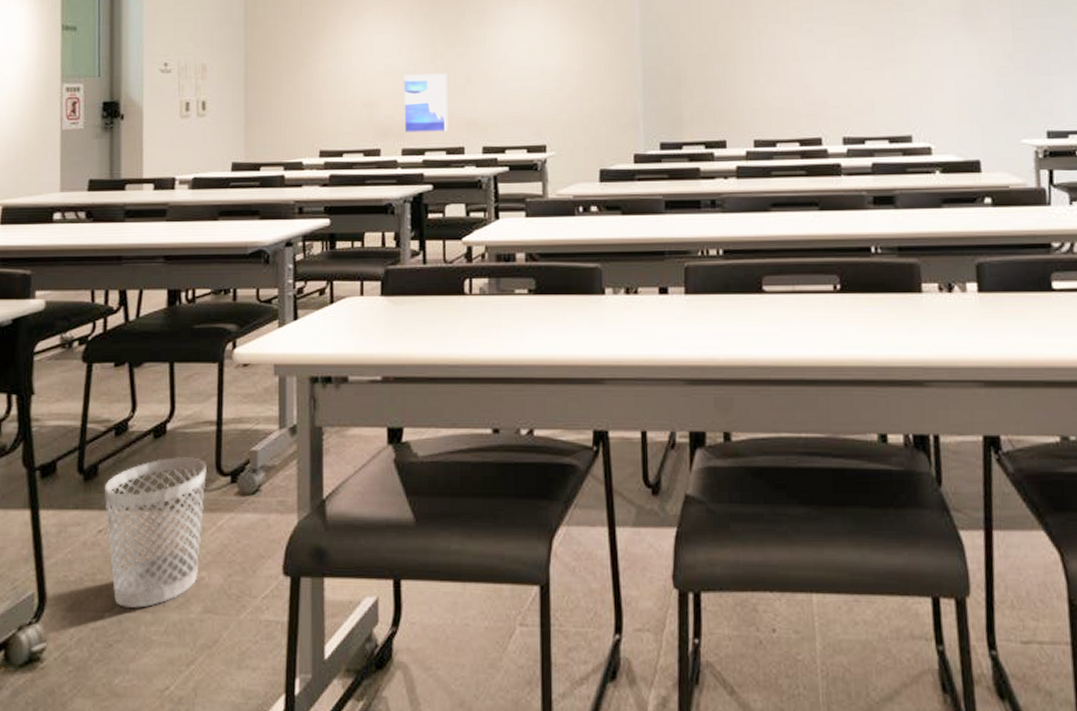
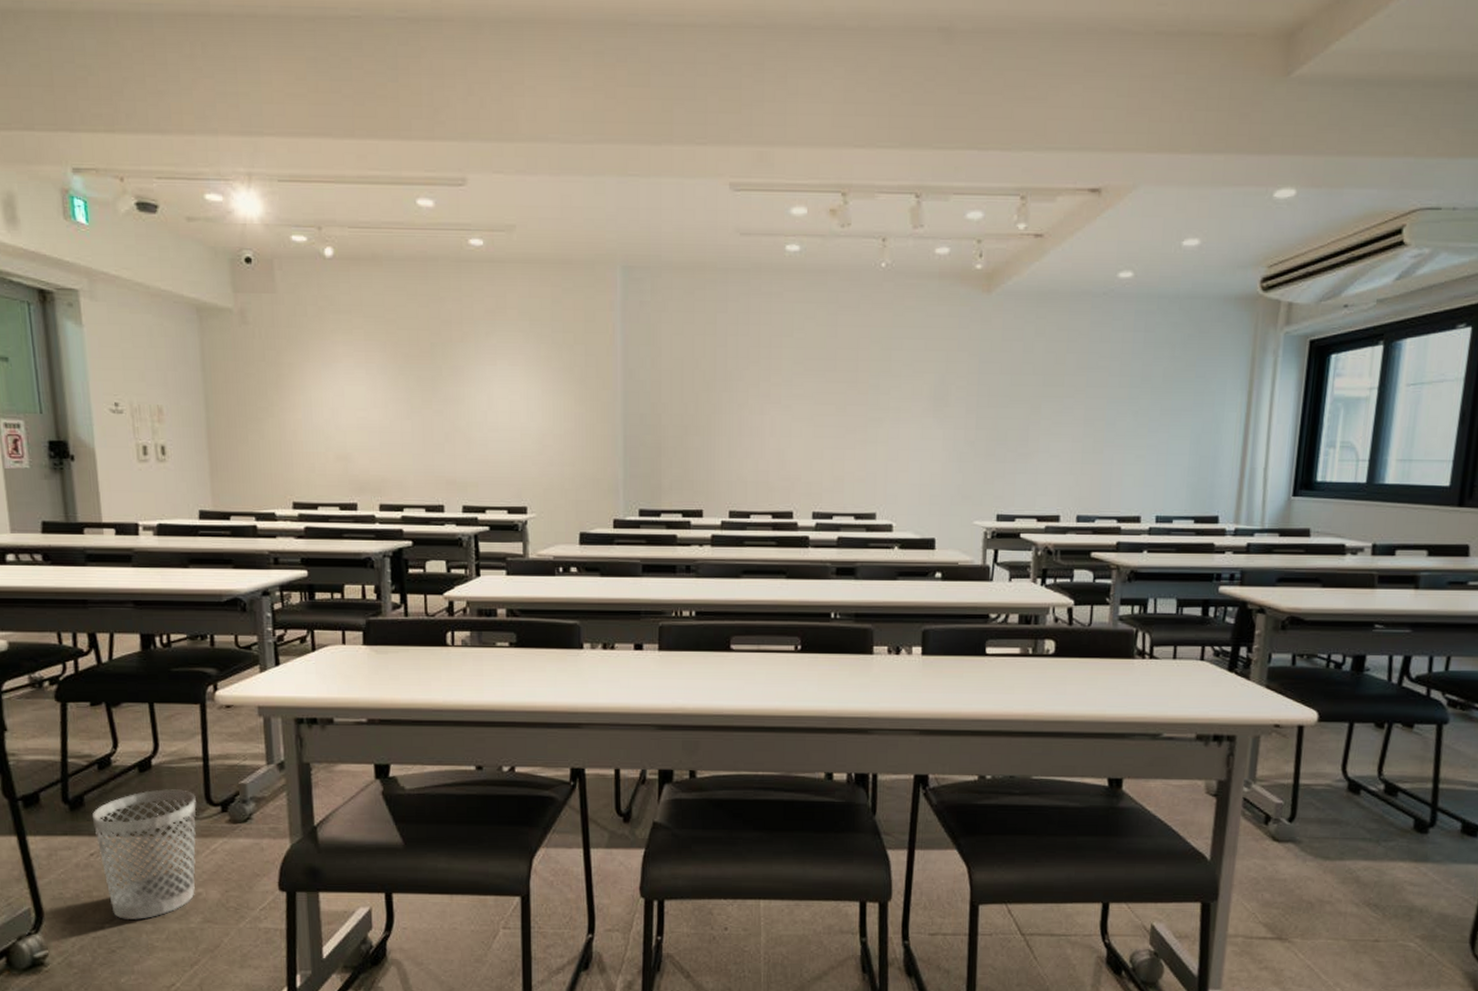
wall art: present [404,73,448,133] -> none [379,429,427,489]

